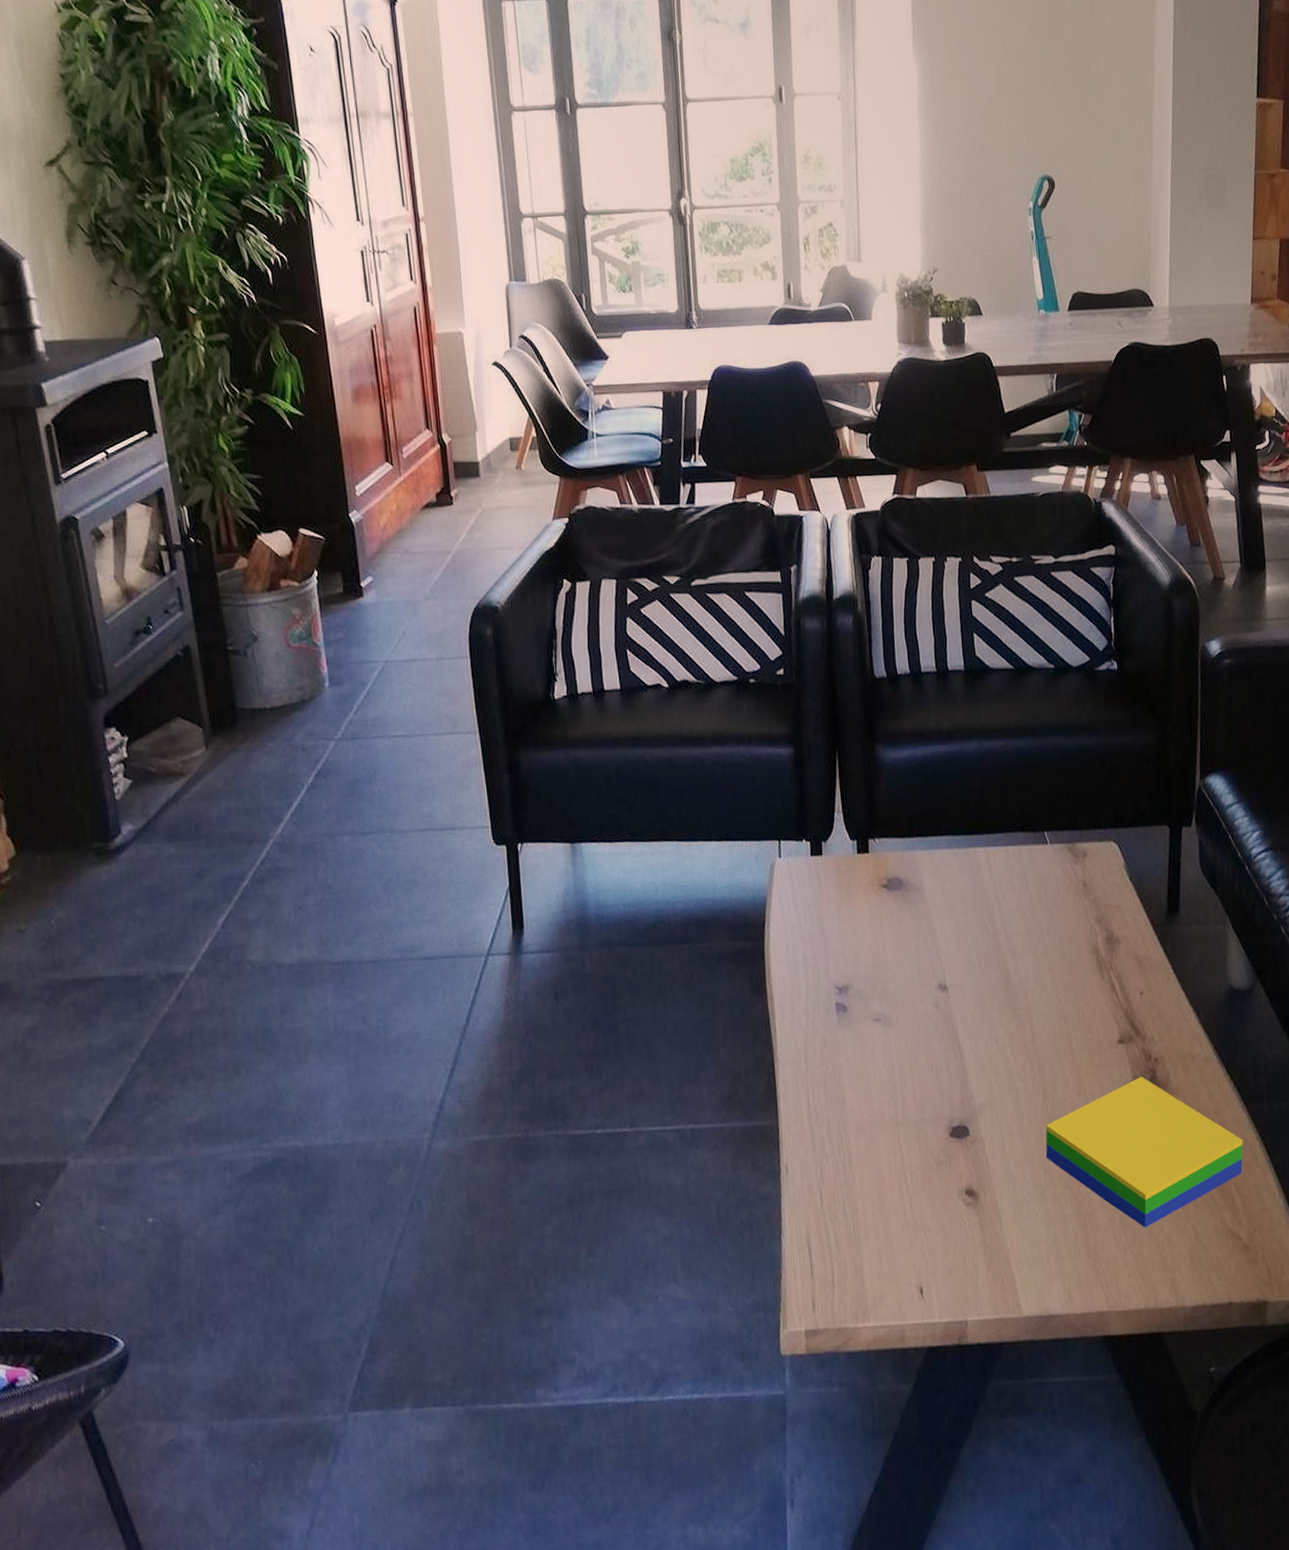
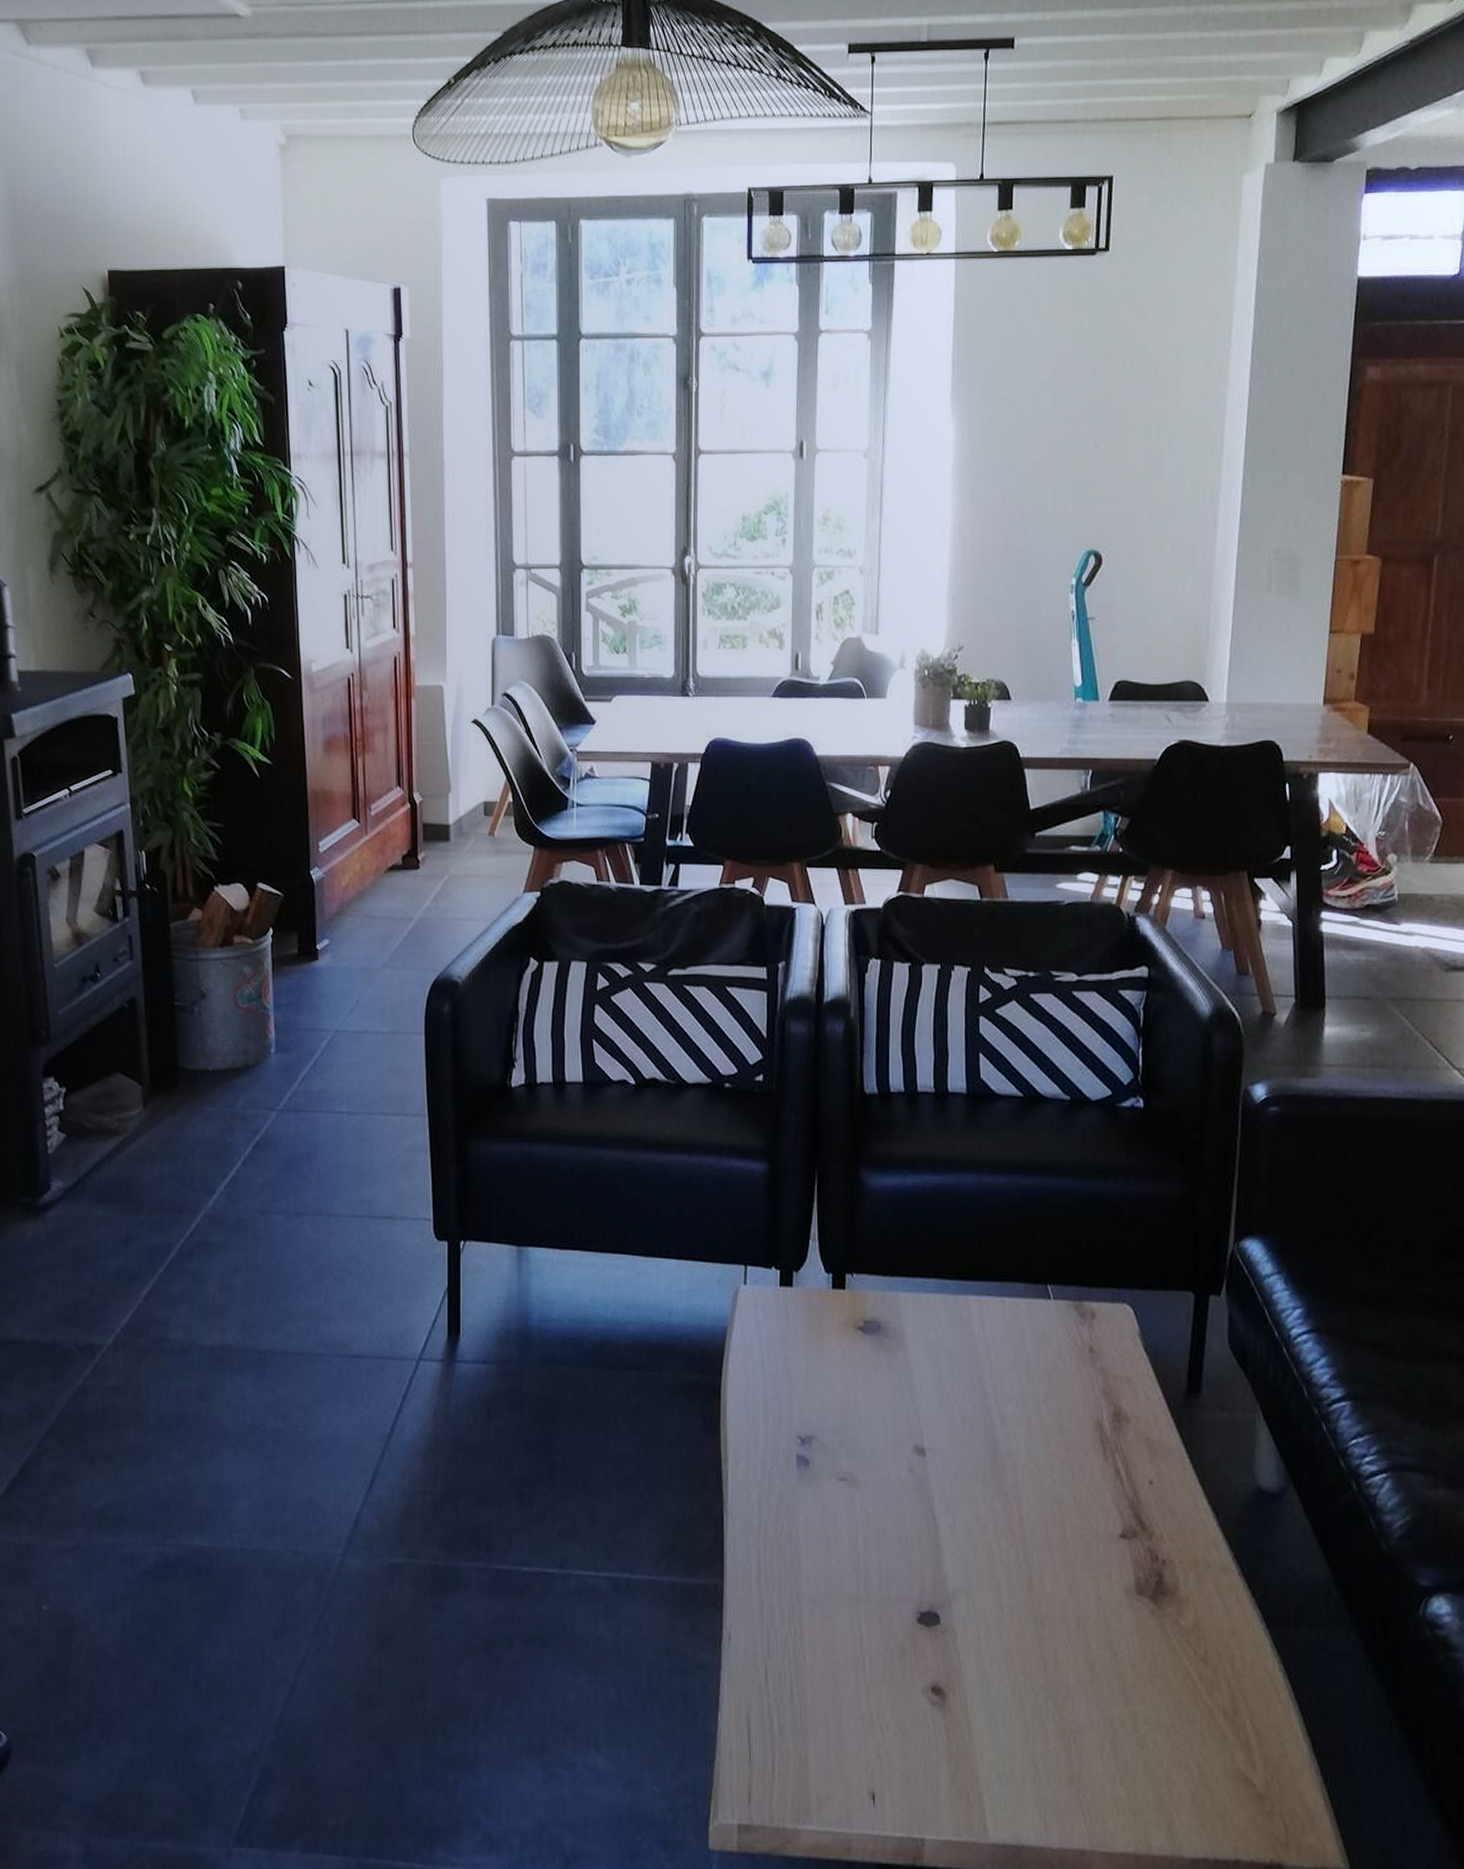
book: present [1045,1077,1243,1228] -> none [1027,1580,1263,1758]

